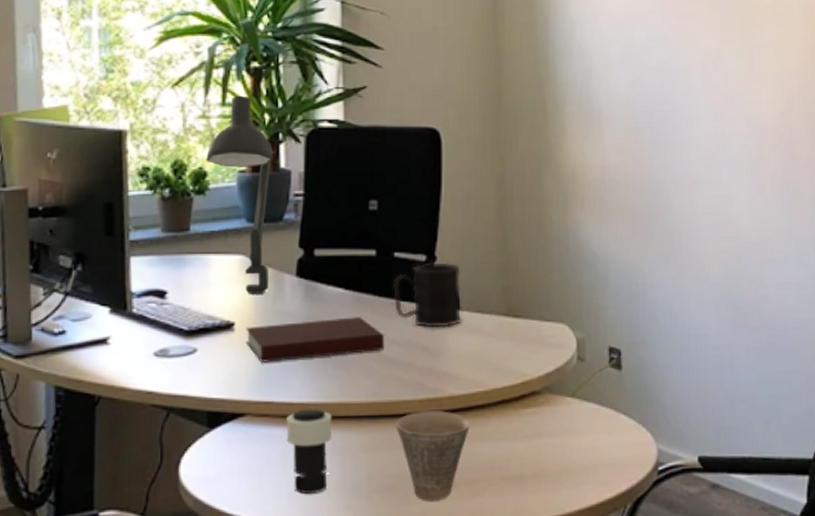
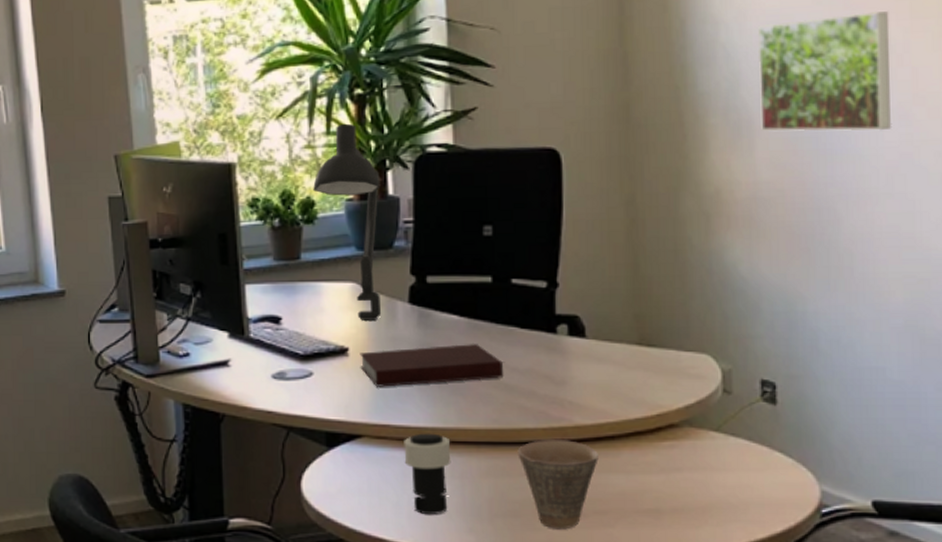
mug: present [393,262,462,328] -> none [511,289,589,356]
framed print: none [605,23,710,125] -> present [757,11,892,132]

